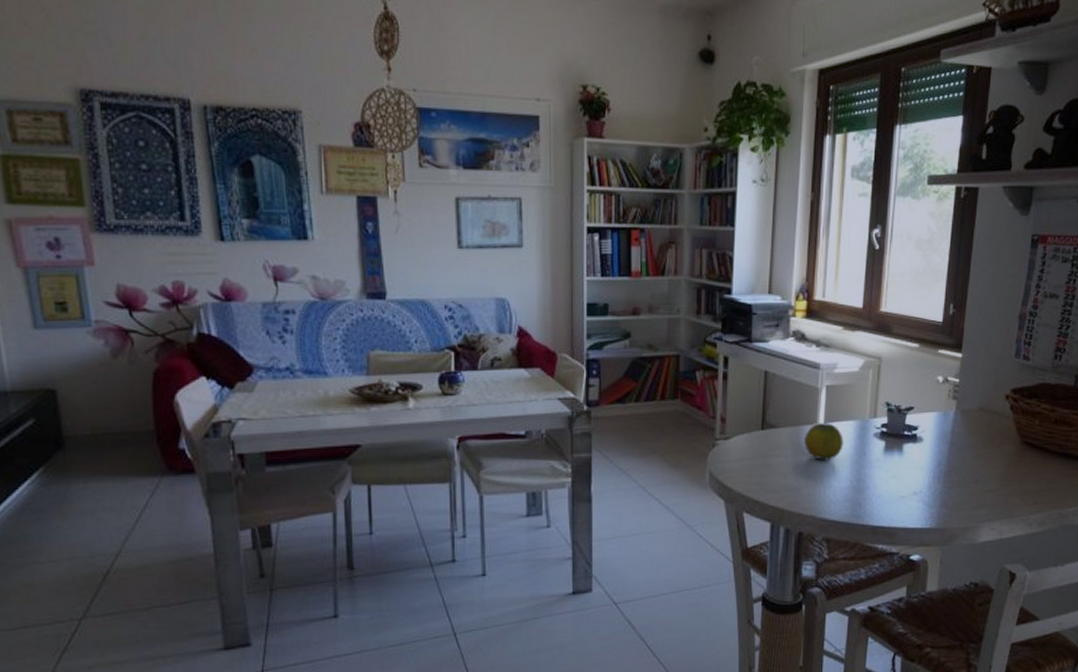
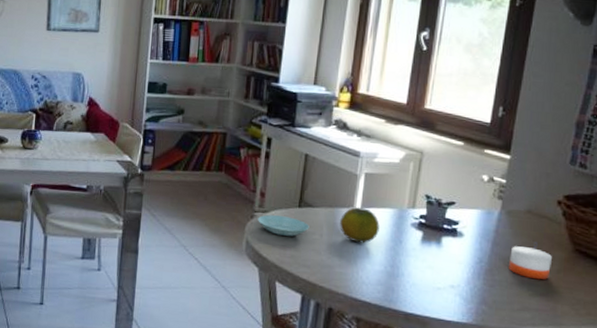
saucer: none [720,441,774,462] -> present [258,215,310,236]
candle: none [965,445,1003,476] -> present [509,246,552,280]

